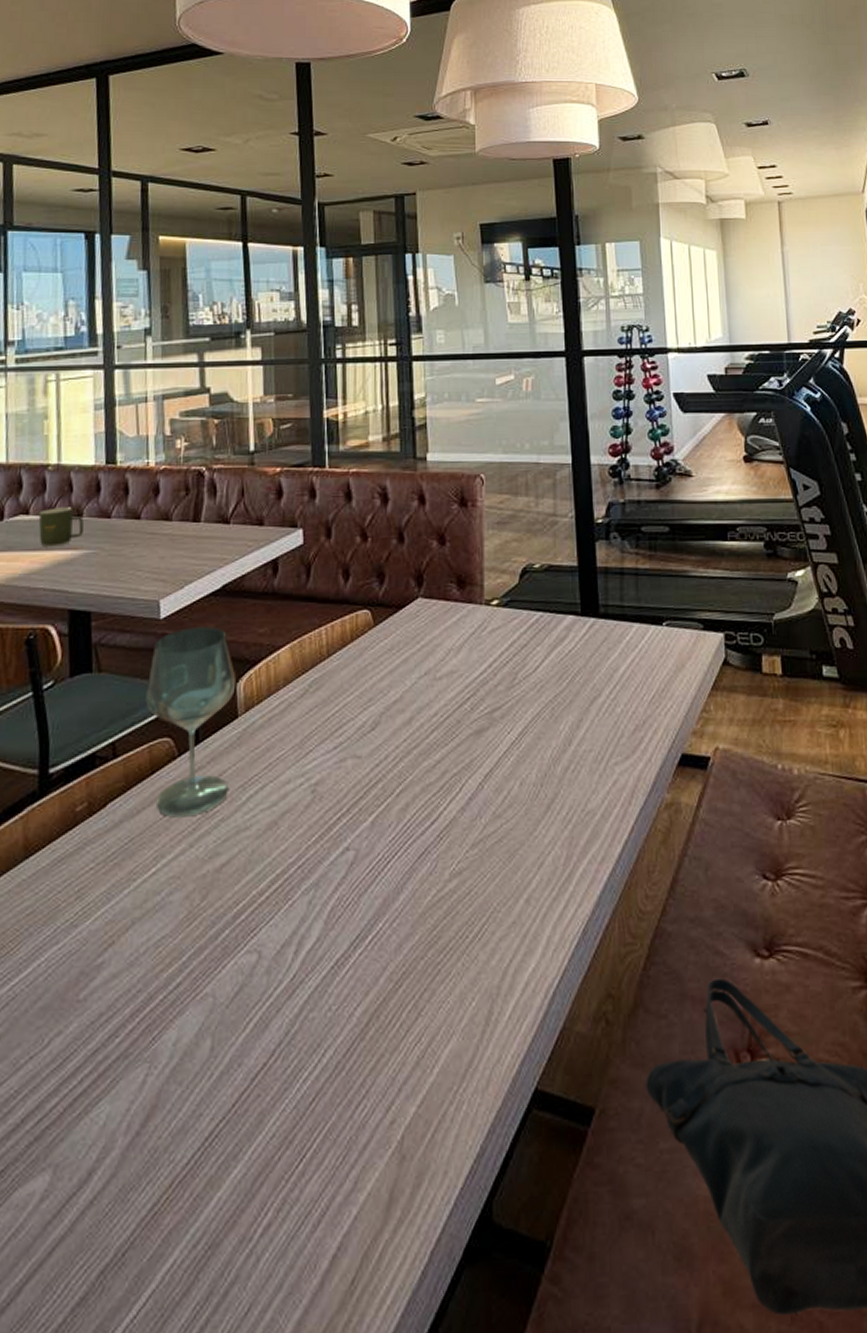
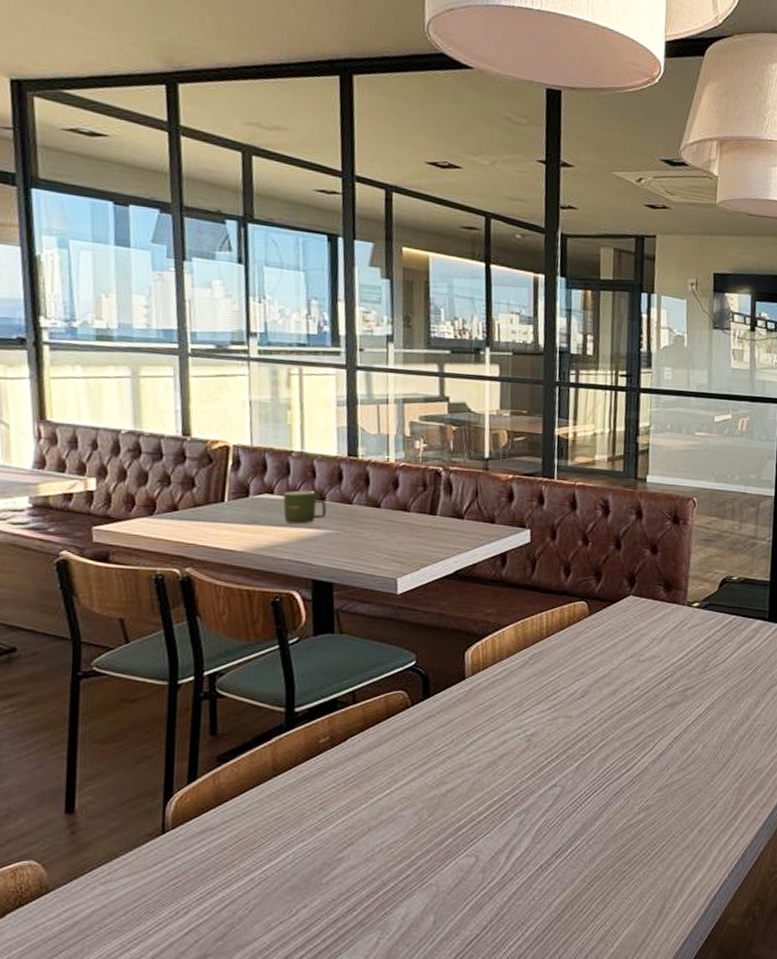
wine glass: present [145,627,237,818] -> none [383,603,465,753]

